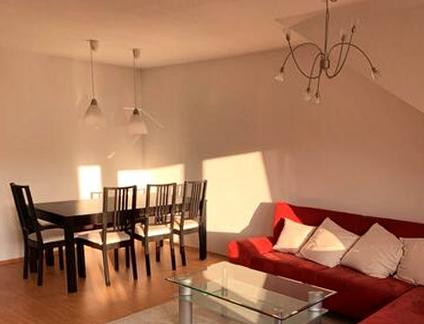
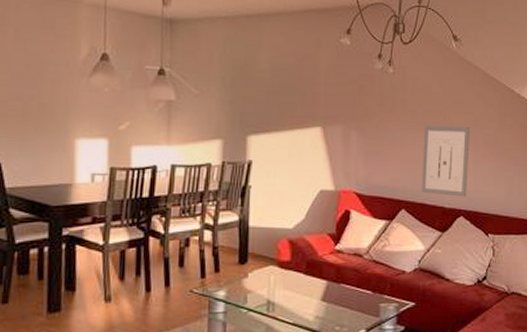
wall art: none [343,147,385,207] -> present [421,126,470,197]

